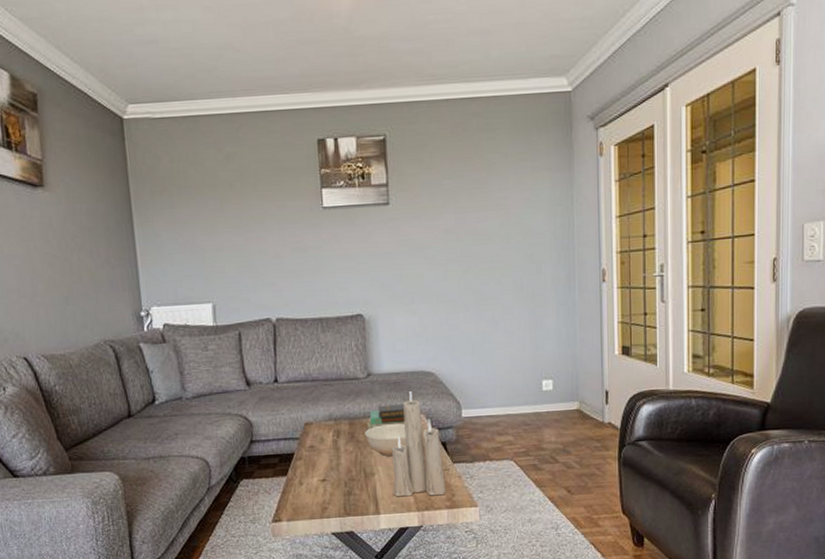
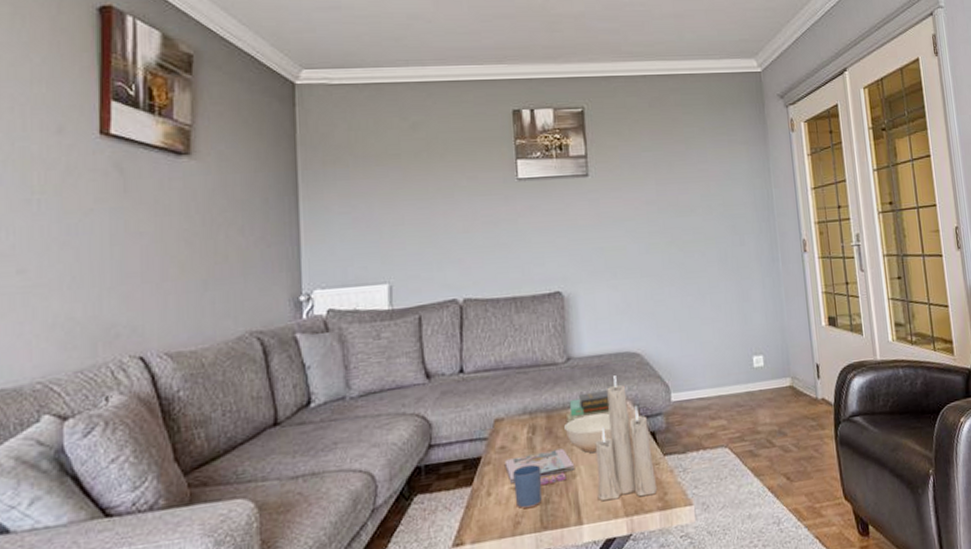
magazine: none [313,451,374,480] -> present [504,448,575,486]
mug: none [321,462,345,498] -> present [513,464,542,510]

